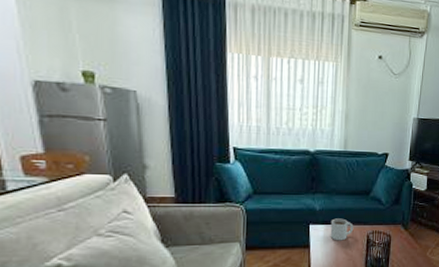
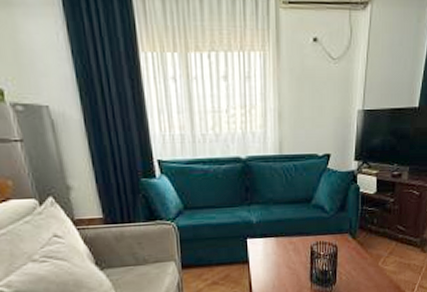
mug: present [330,218,354,241] -> none [269,230,296,255]

